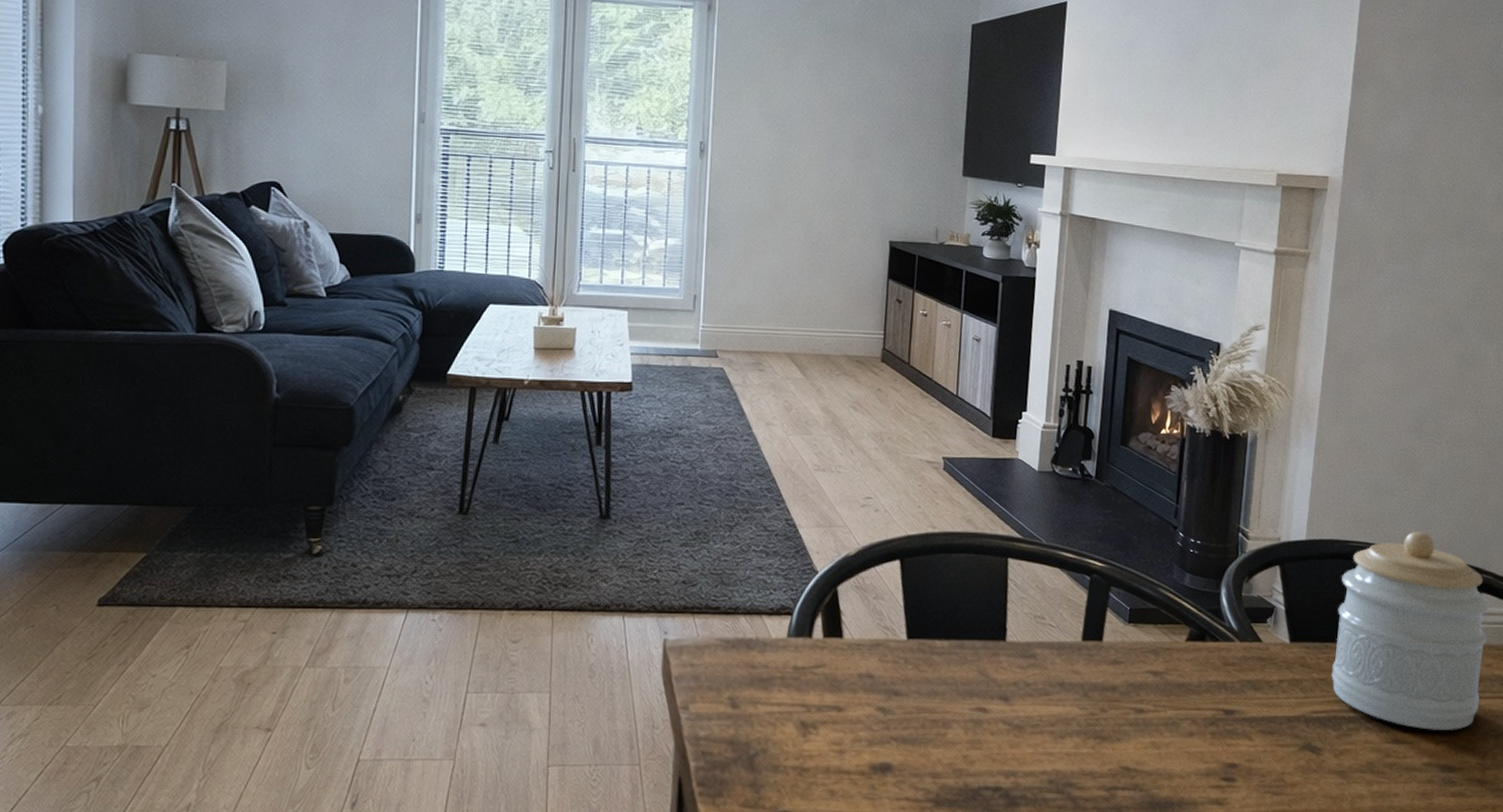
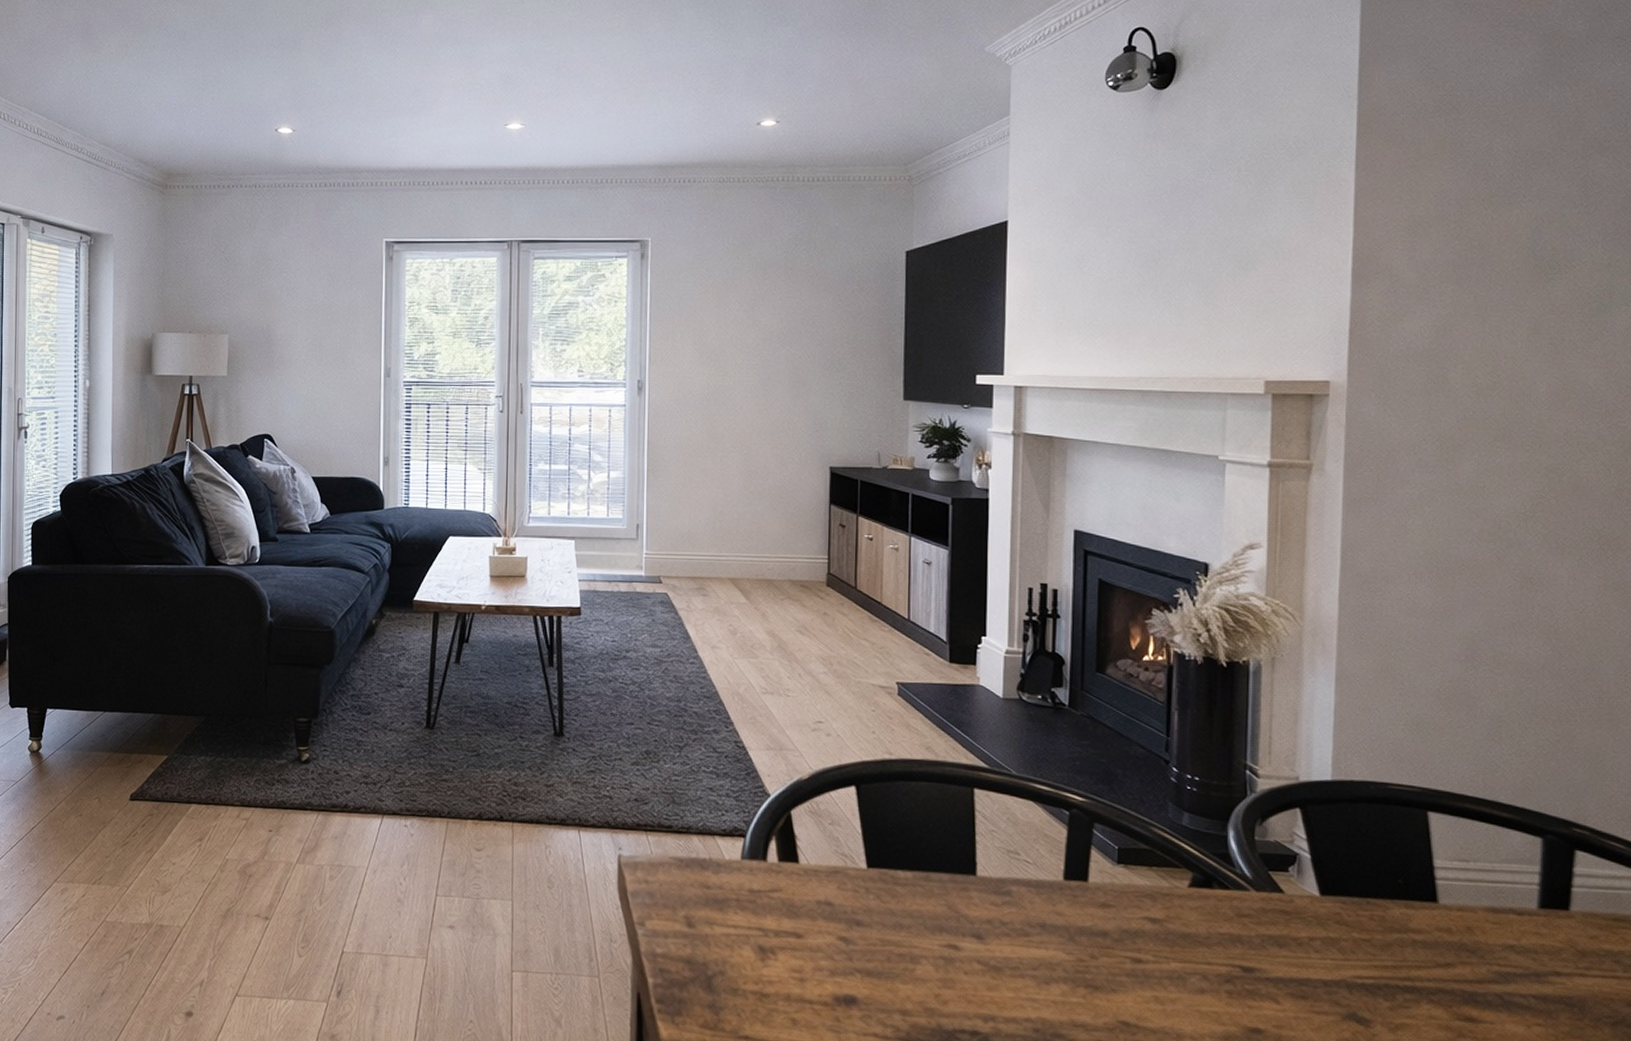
jar: present [1331,531,1490,730] -> none [1377,775,1589,1012]

